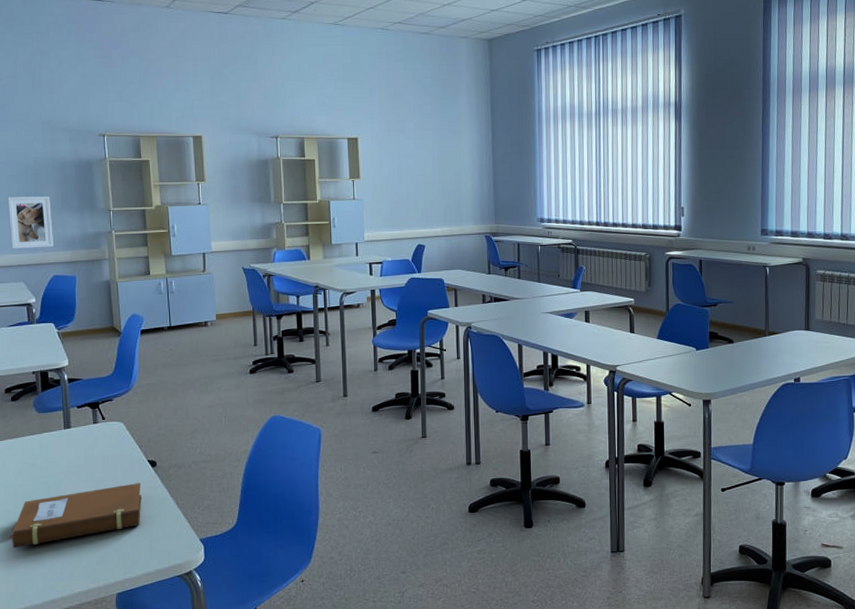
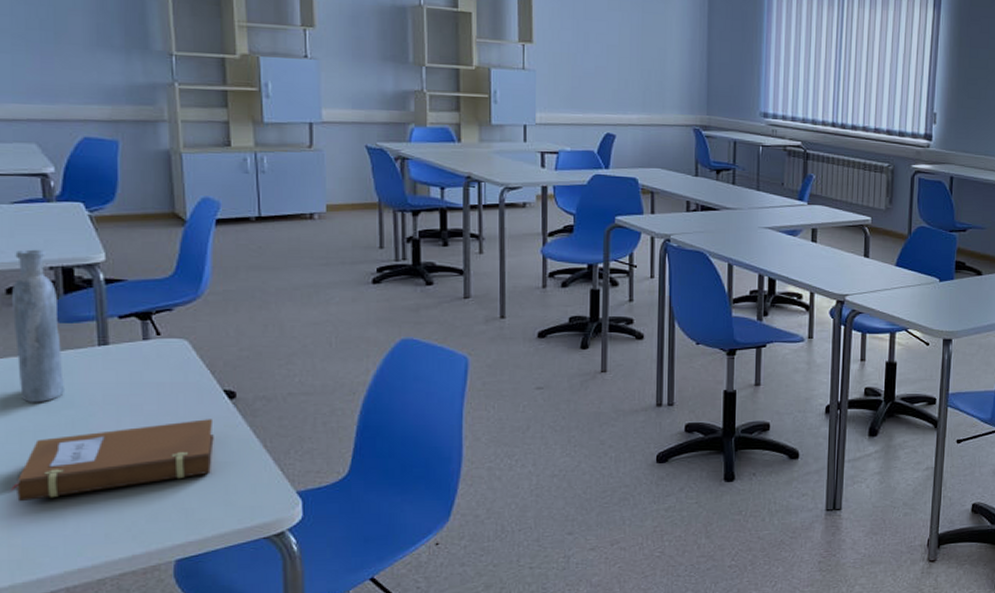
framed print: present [7,196,53,249] -> none [10,23,83,99]
bottle: none [9,359,42,474] -> present [12,249,64,403]

